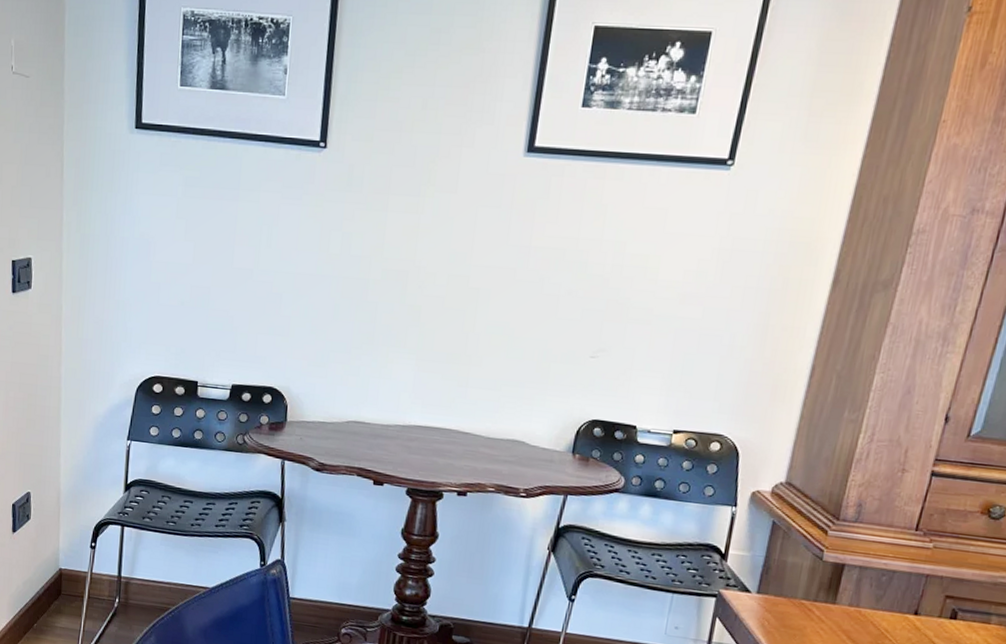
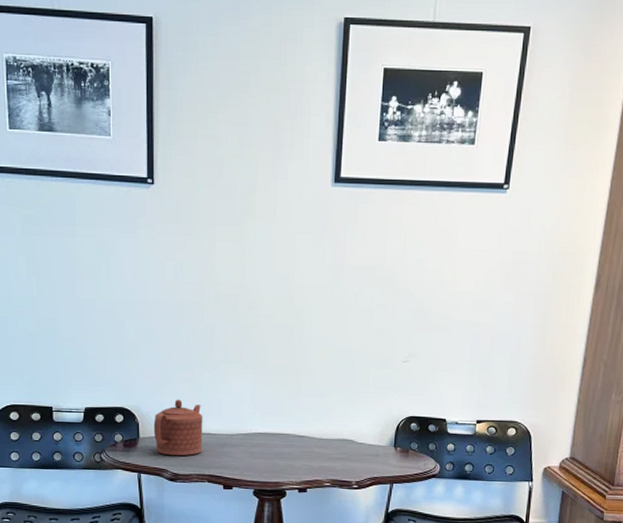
teapot: none [302,382,358,445] -> present [153,399,203,456]

